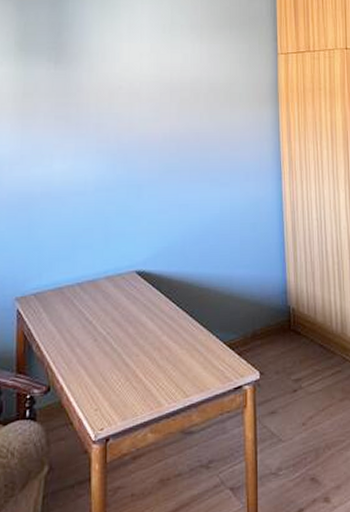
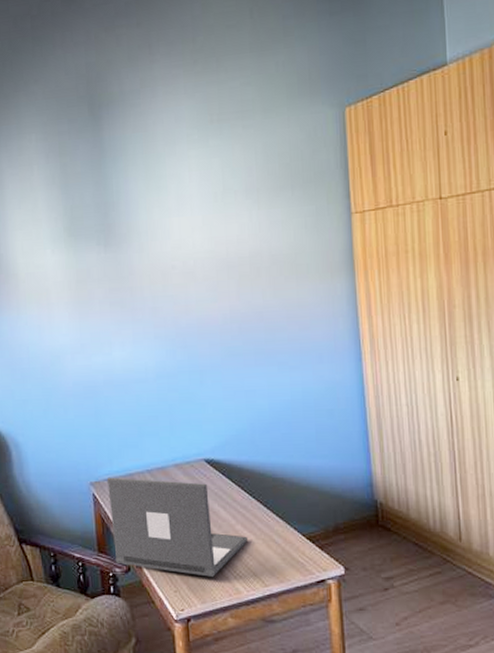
laptop: none [34,291,172,392] -> present [107,477,247,577]

